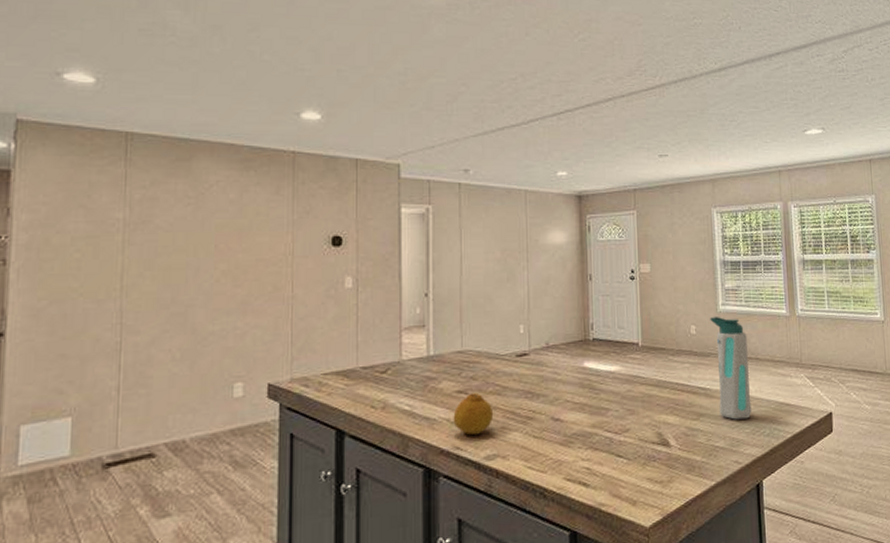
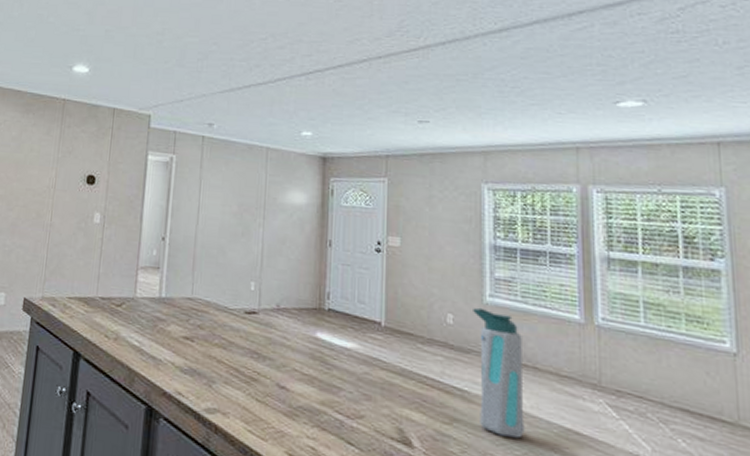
fruit: present [453,392,494,436] -> none [177,341,218,385]

